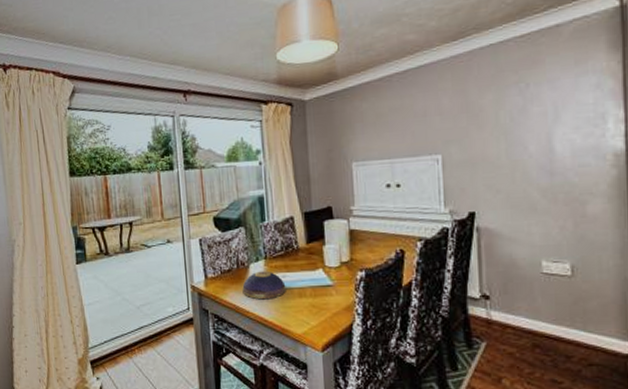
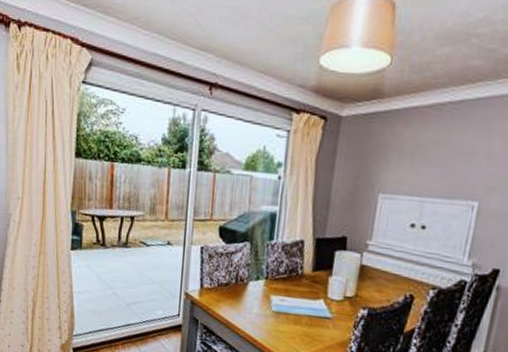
decorative bowl: present [242,270,286,300] -> none [237,290,283,321]

